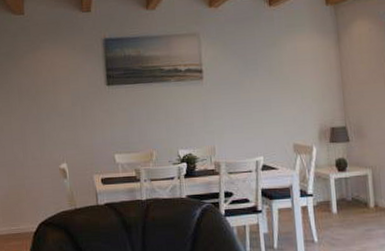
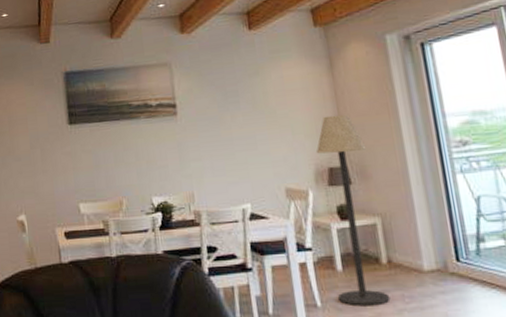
floor lamp: none [322,82,375,242] -> present [317,114,390,306]

